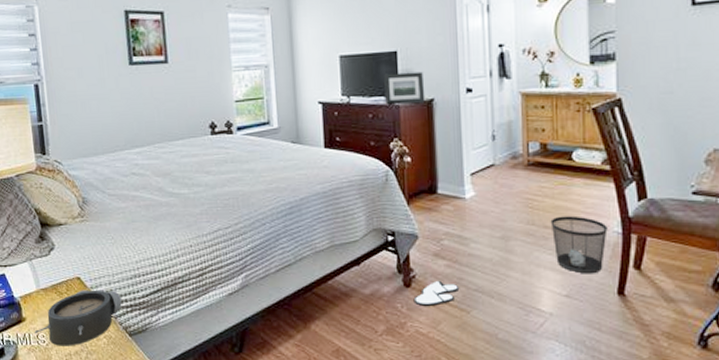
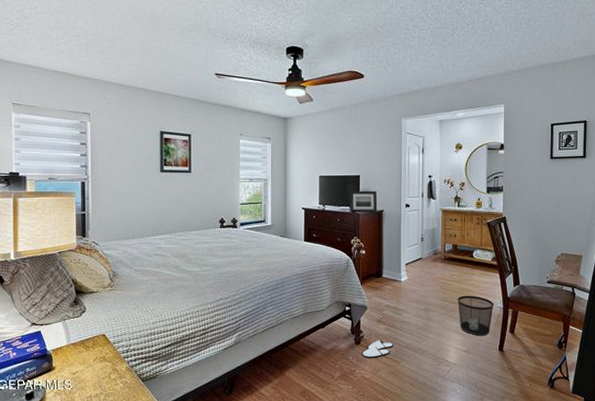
alarm clock: present [35,290,122,346] -> none [62,344,138,390]

